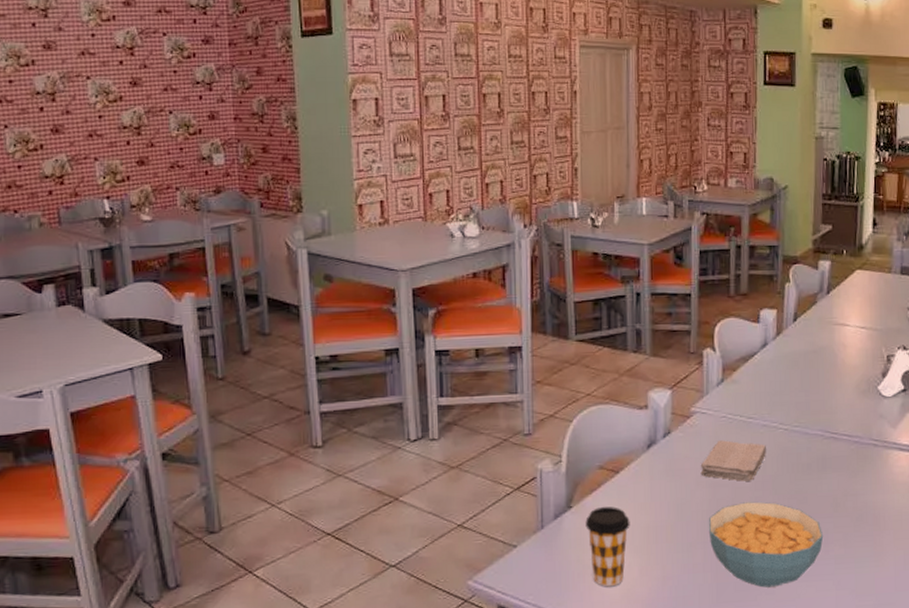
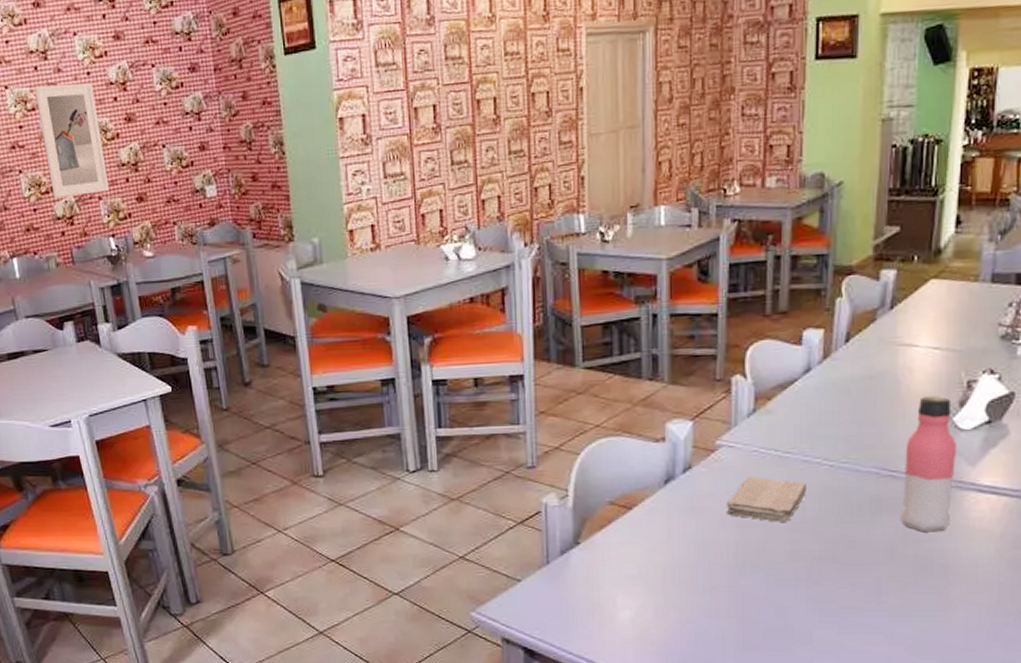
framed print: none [30,42,108,157] -> present [34,83,110,199]
coffee cup: present [585,507,630,587] -> none [594,544,644,627]
cereal bowl: present [708,501,824,588] -> none [734,544,875,637]
water bottle: none [842,368,882,487] -> present [901,396,958,532]

